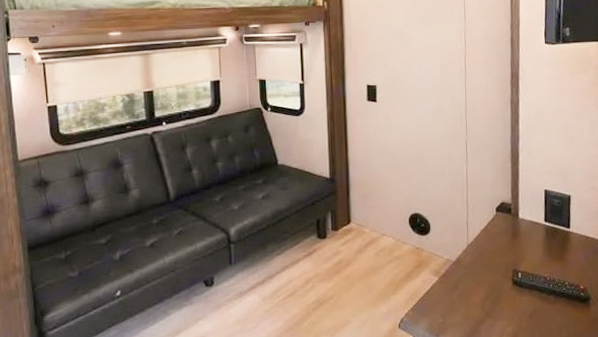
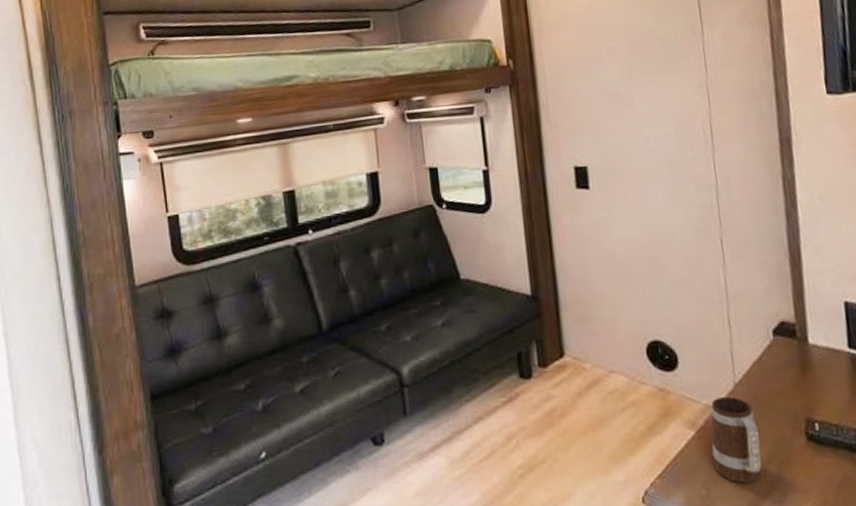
mug: none [448,254,481,314] -> present [710,397,762,484]

